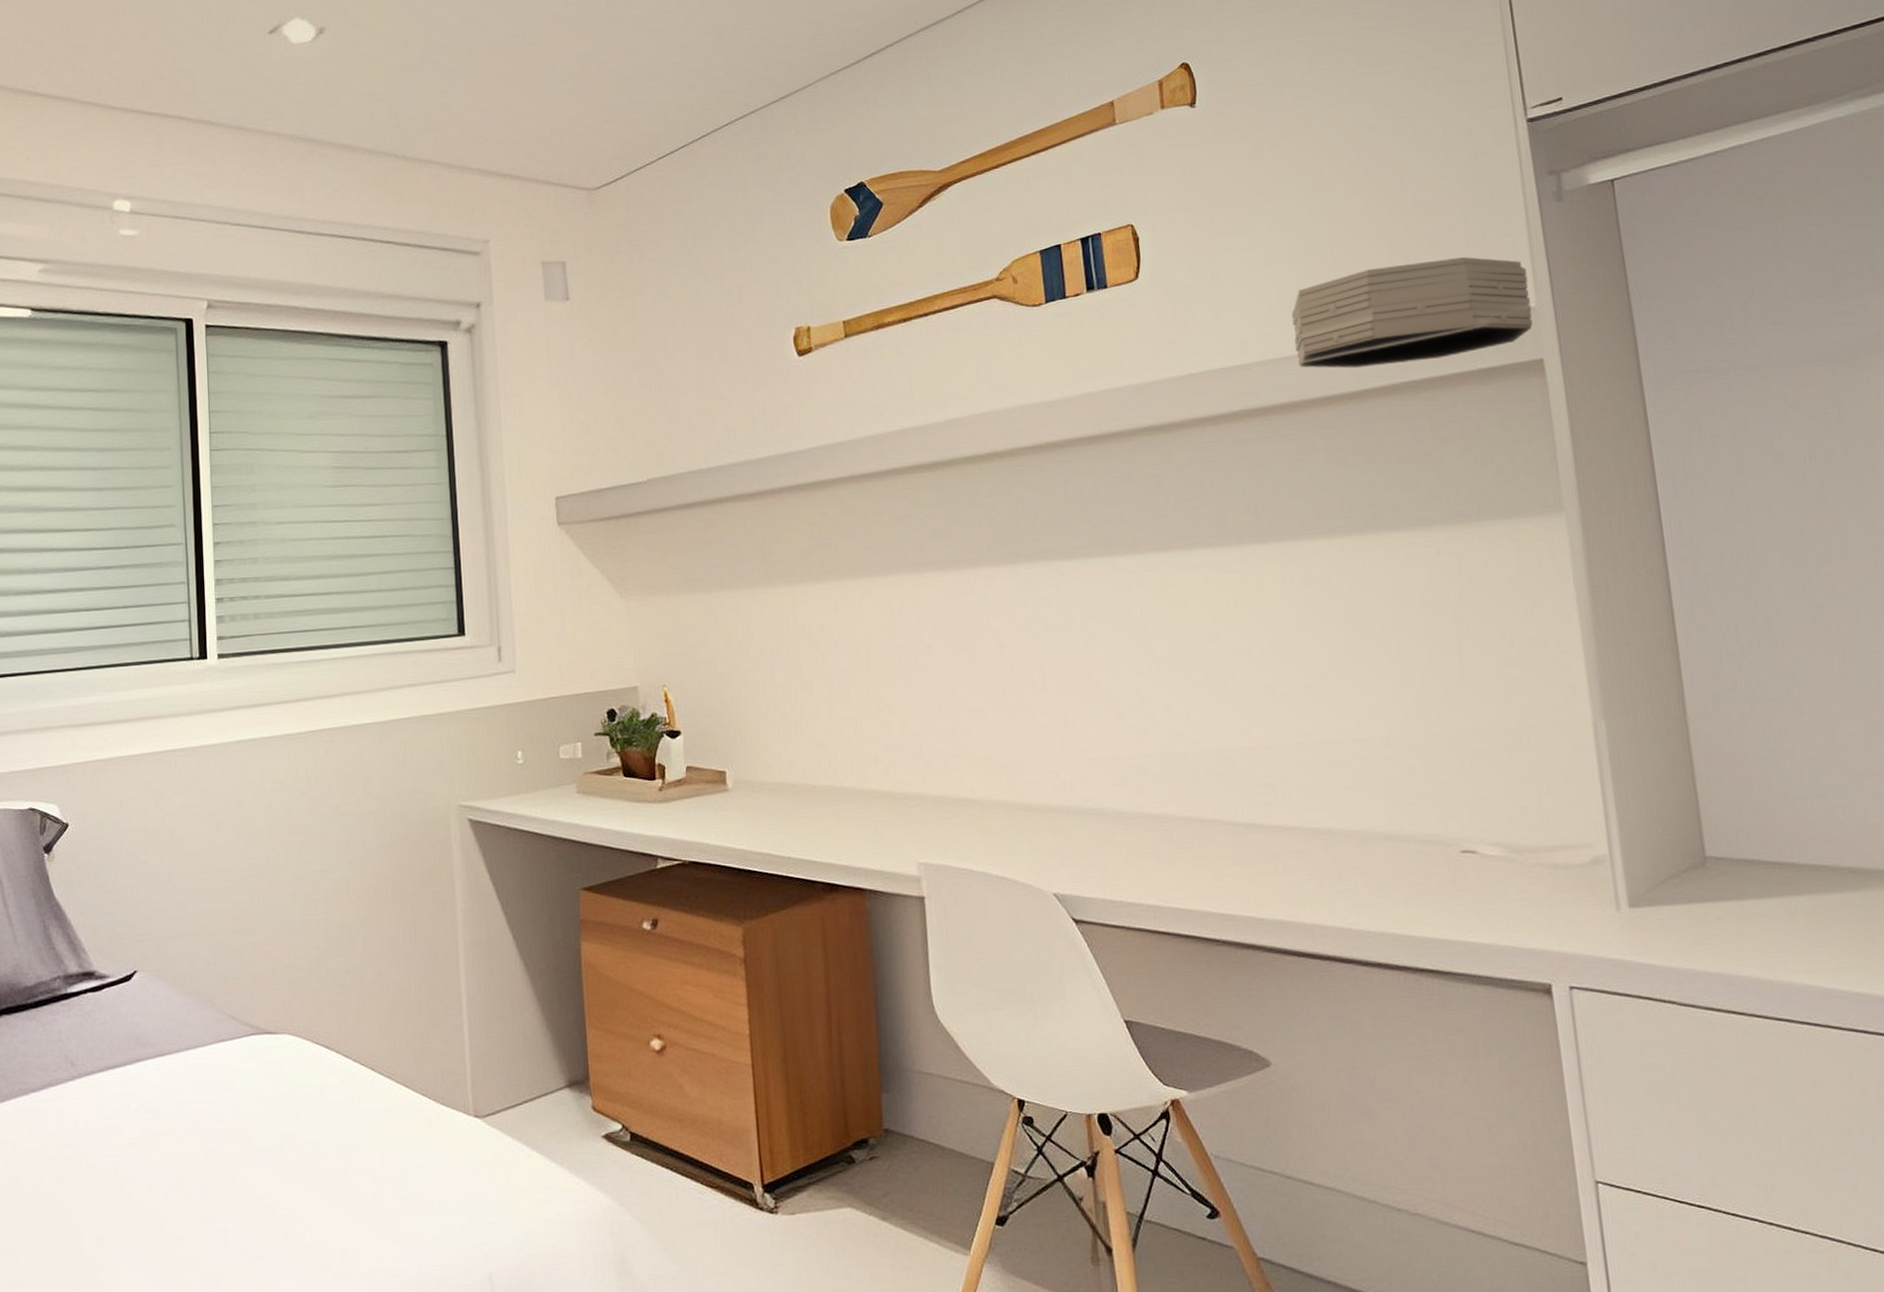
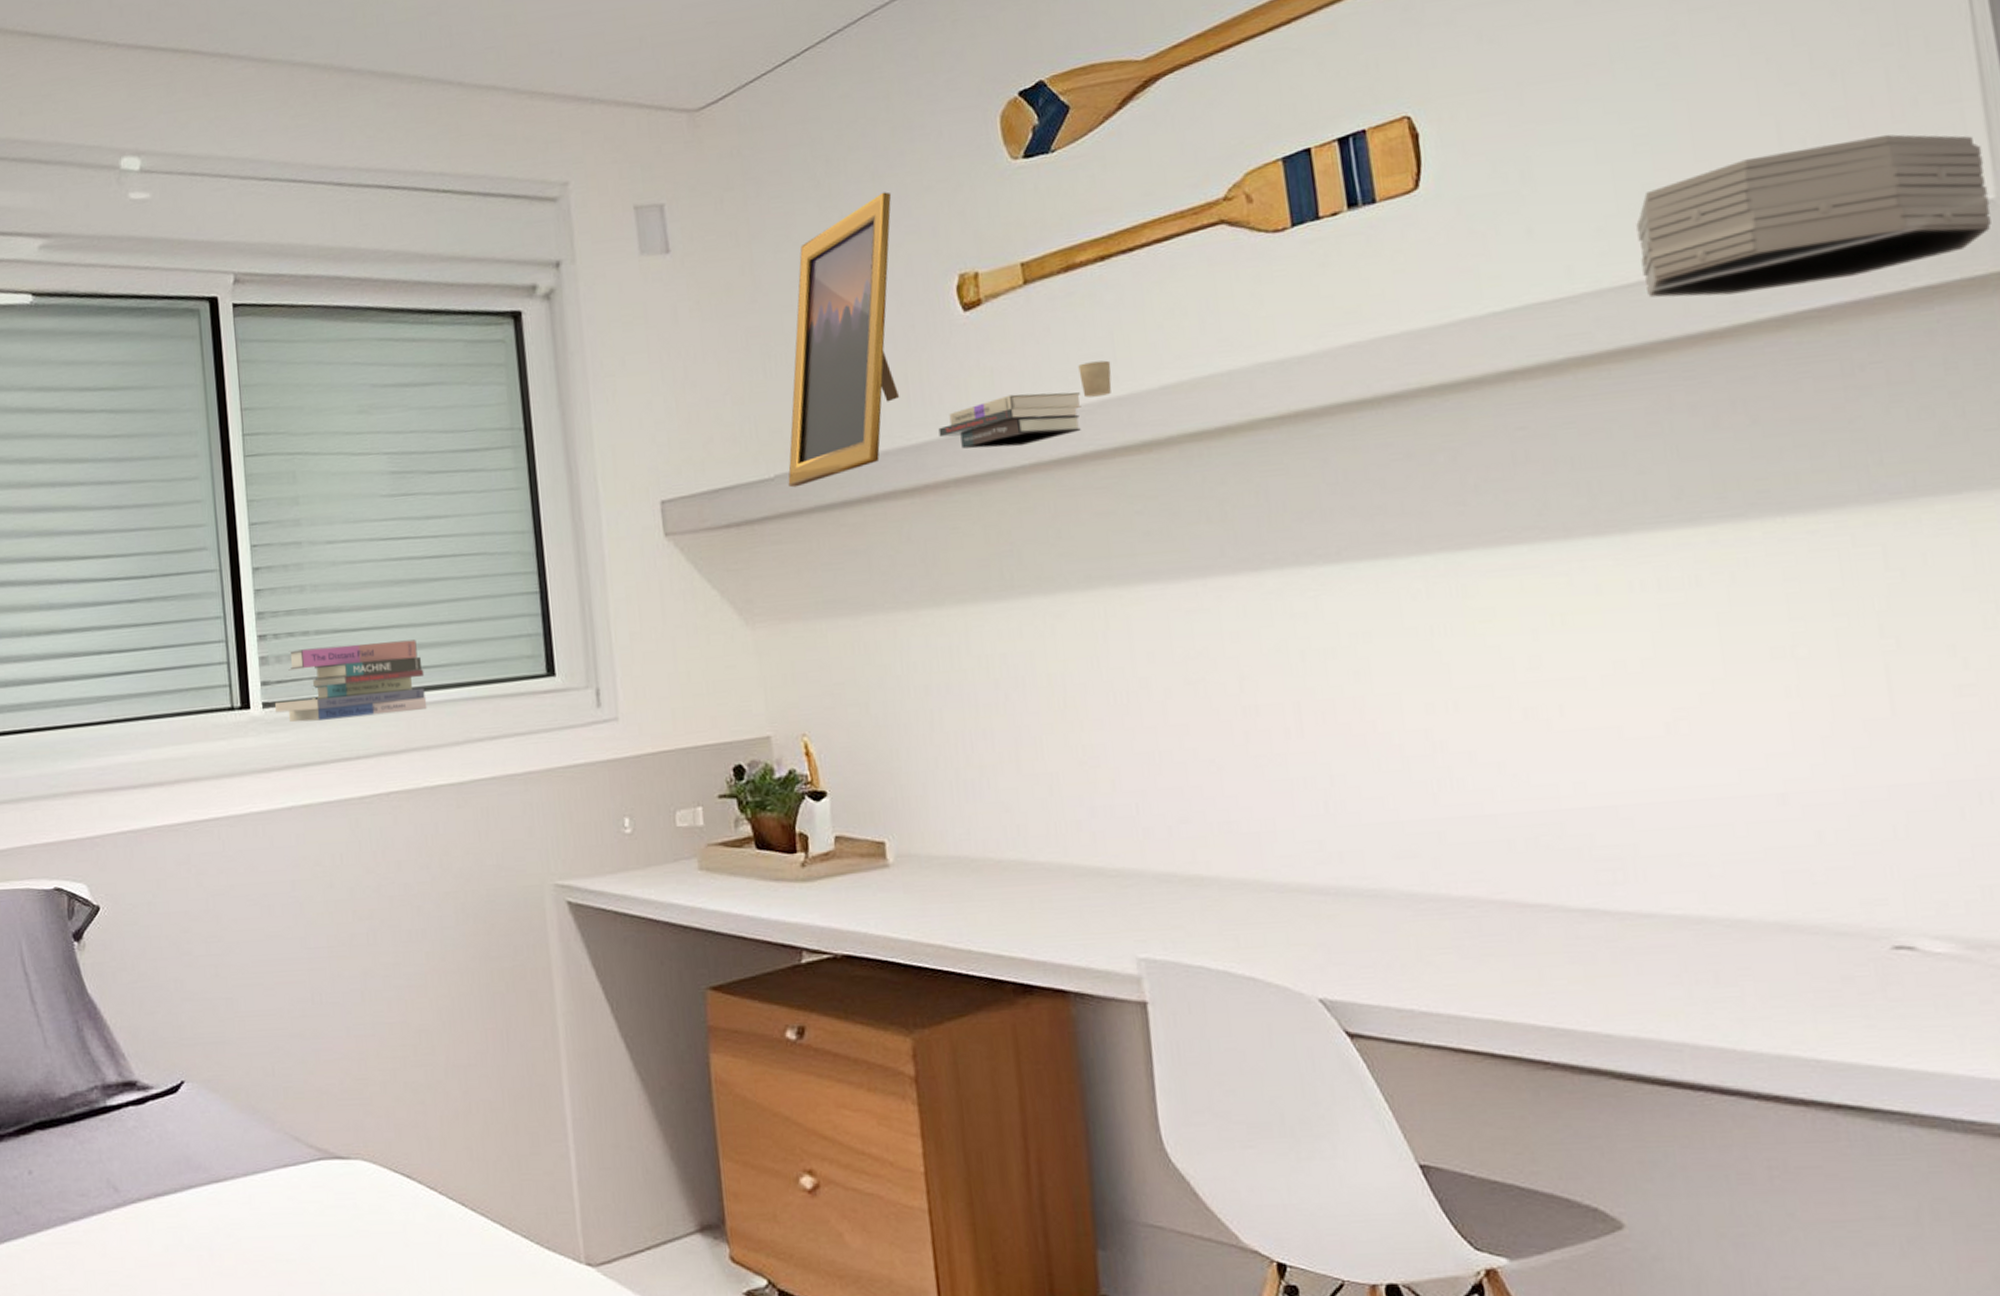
books: none [229,604,358,671] -> present [275,639,428,723]
picture frame: none [658,261,747,490] -> present [788,192,900,488]
books: none [776,422,886,463] -> present [938,392,1081,449]
candle: none [884,398,910,427] -> present [1078,360,1112,398]

